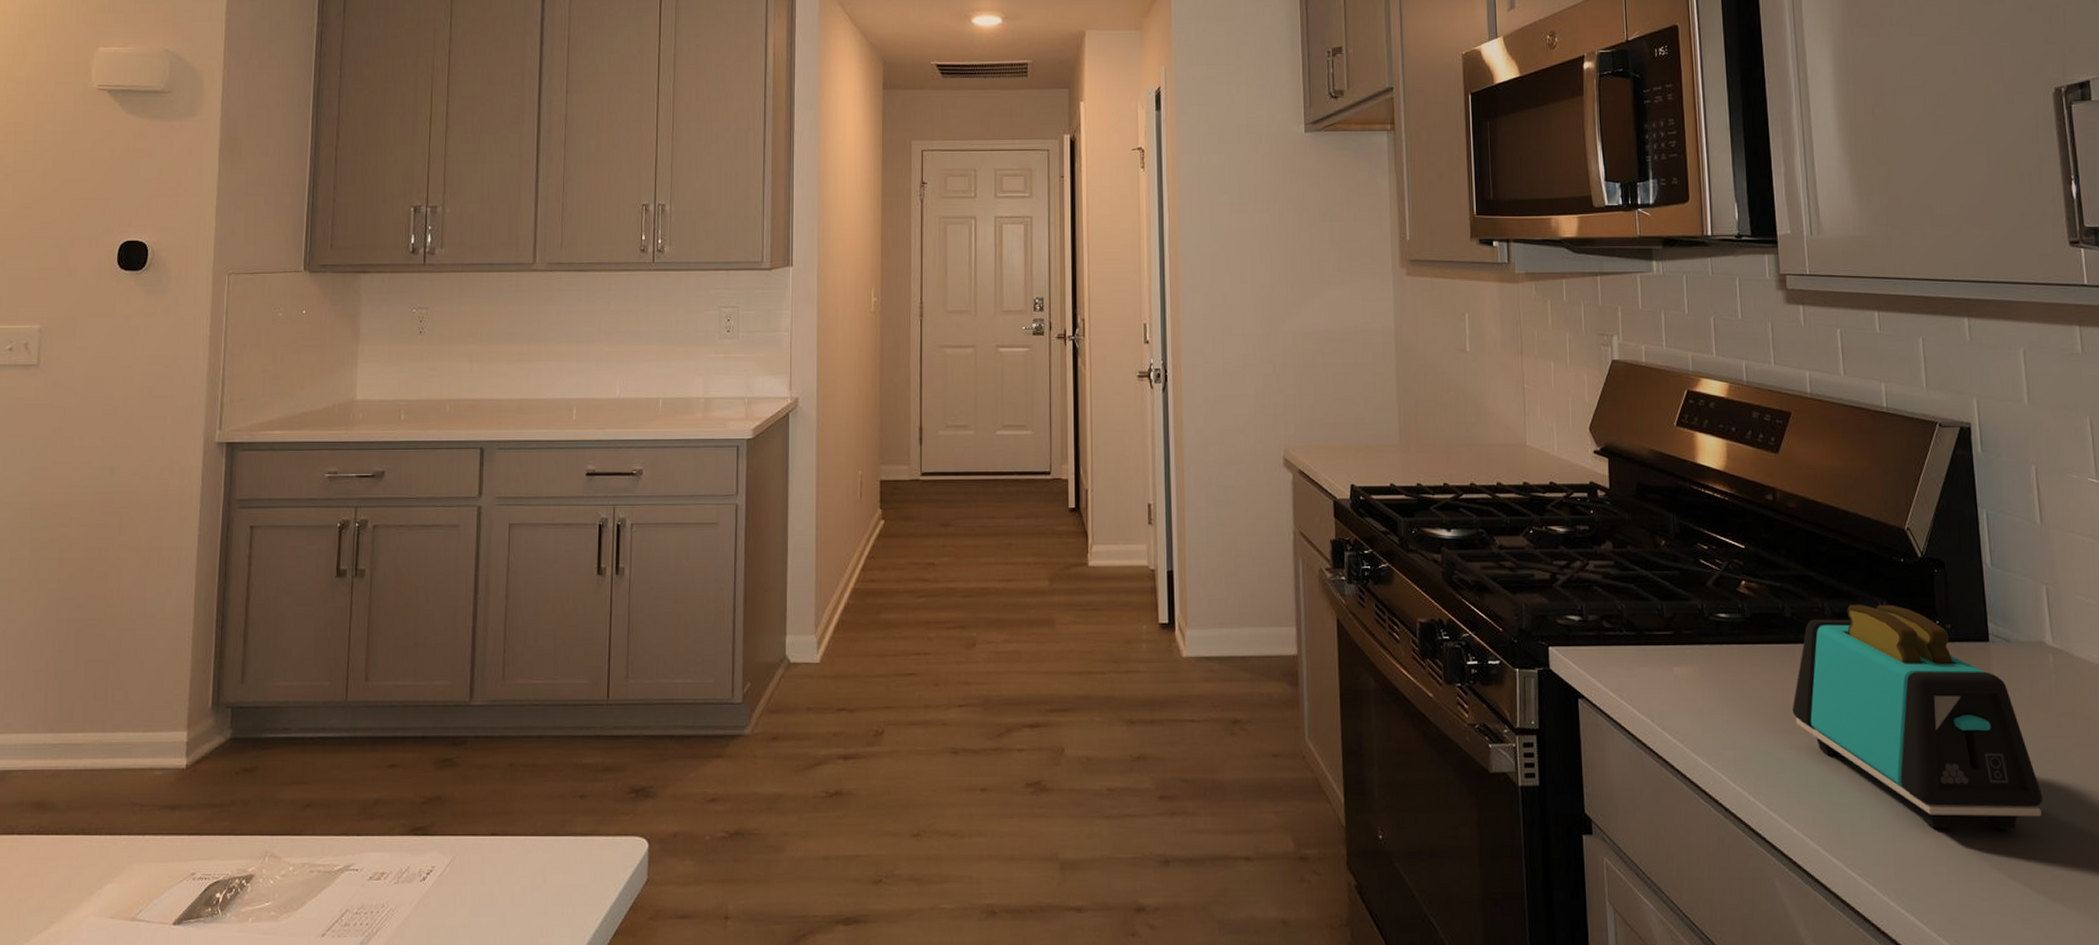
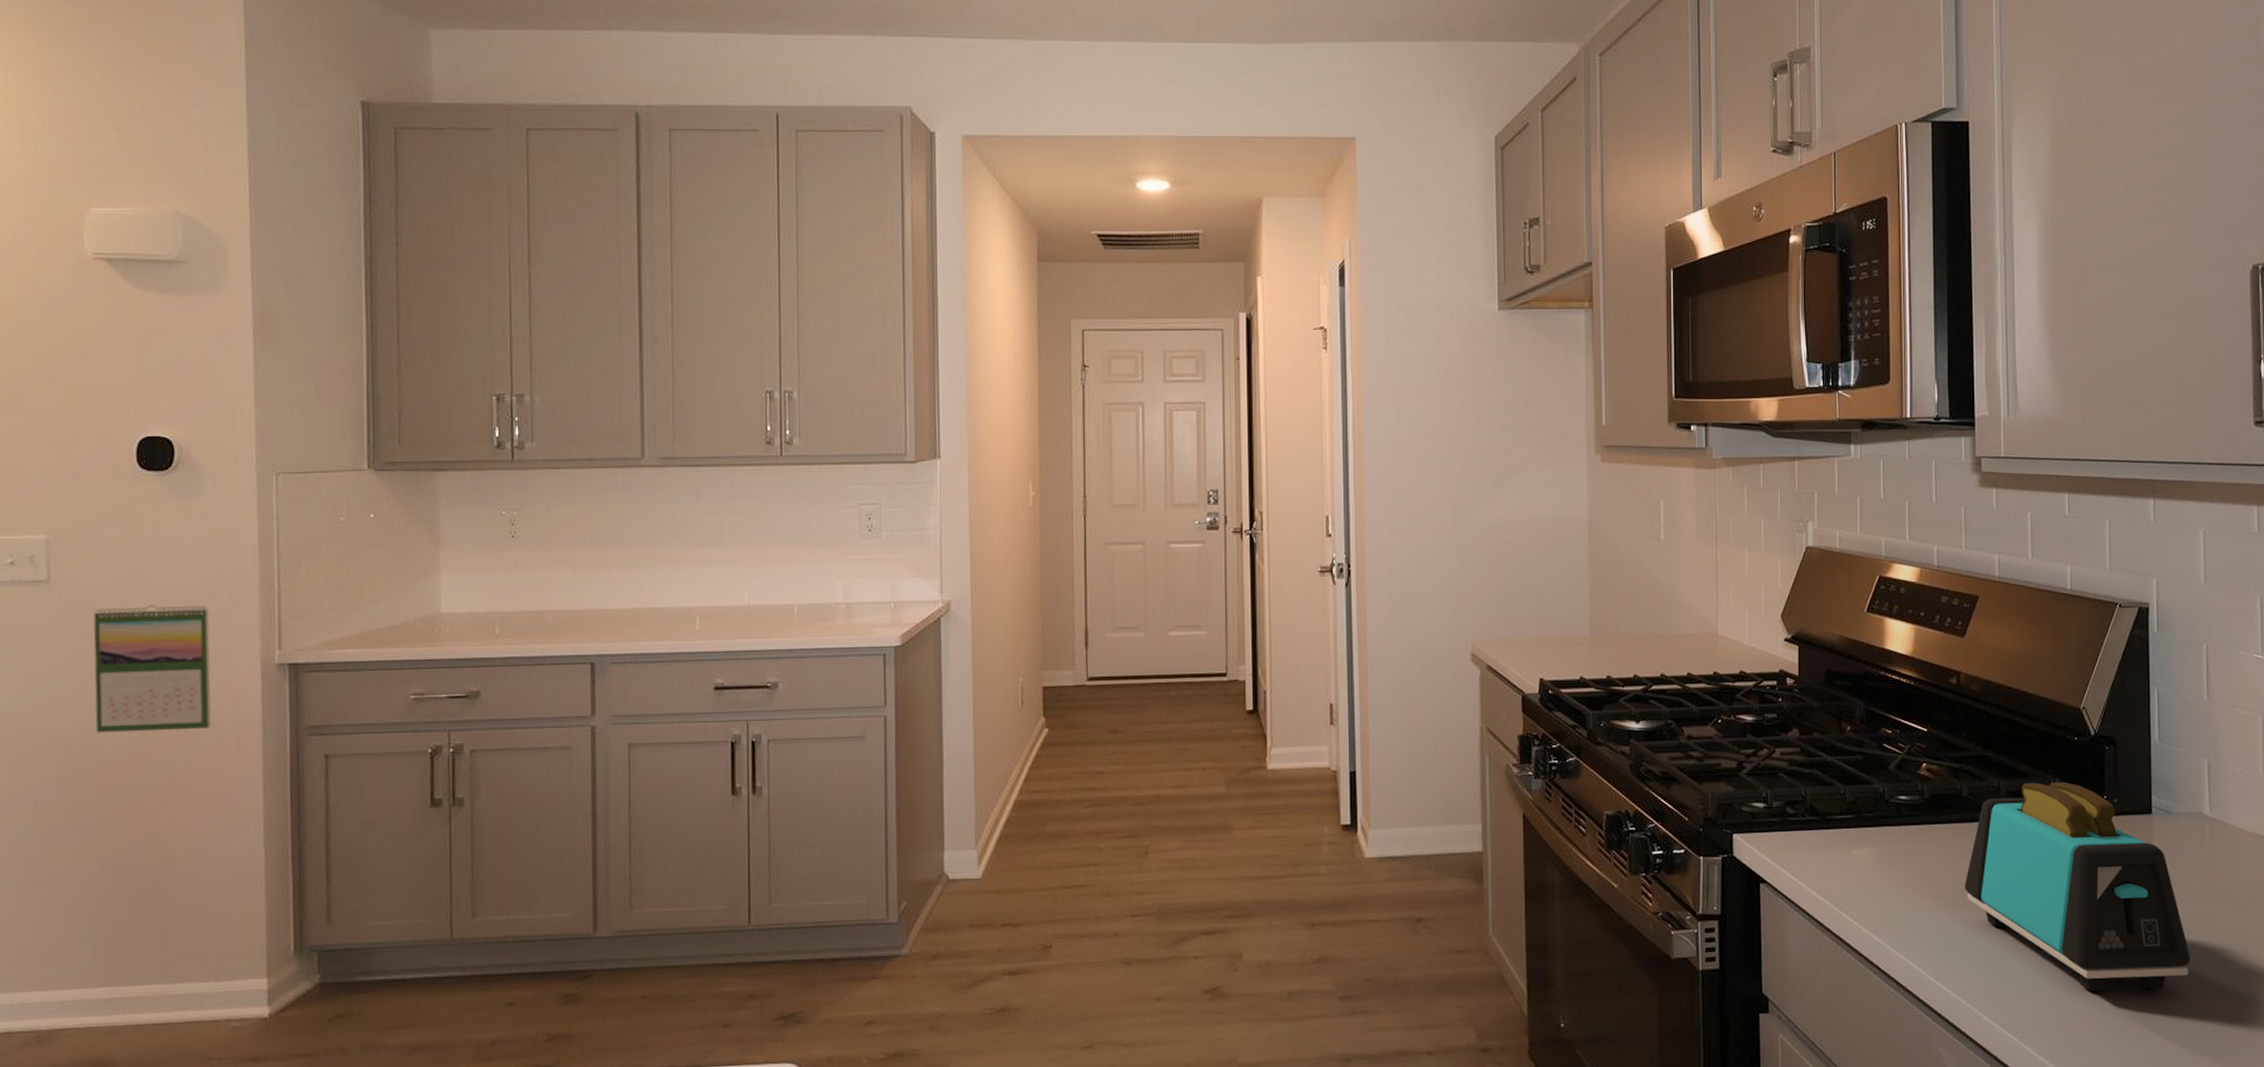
calendar: none [64,387,165,501] -> present [93,604,212,733]

